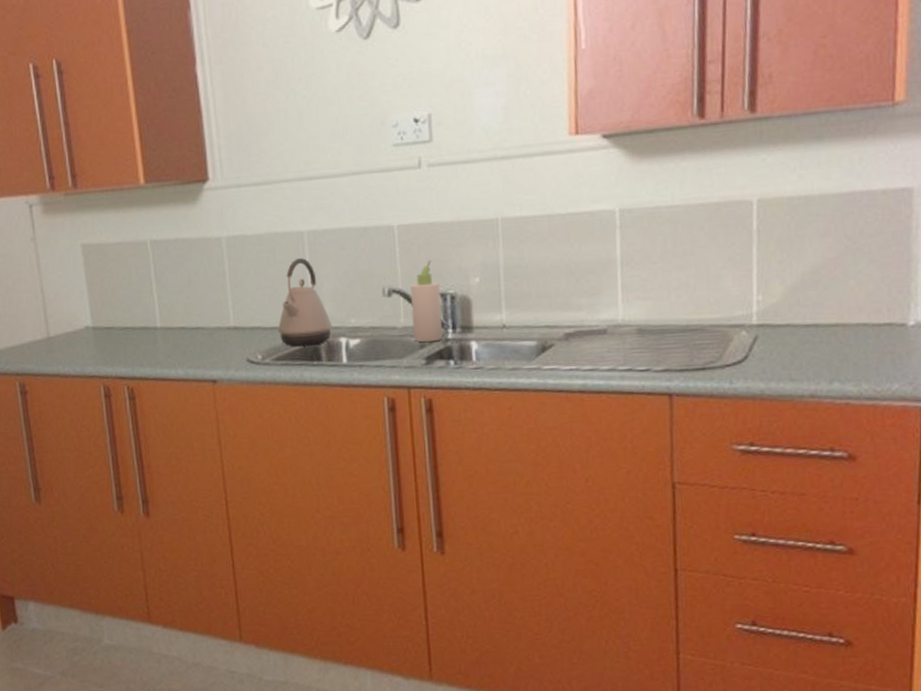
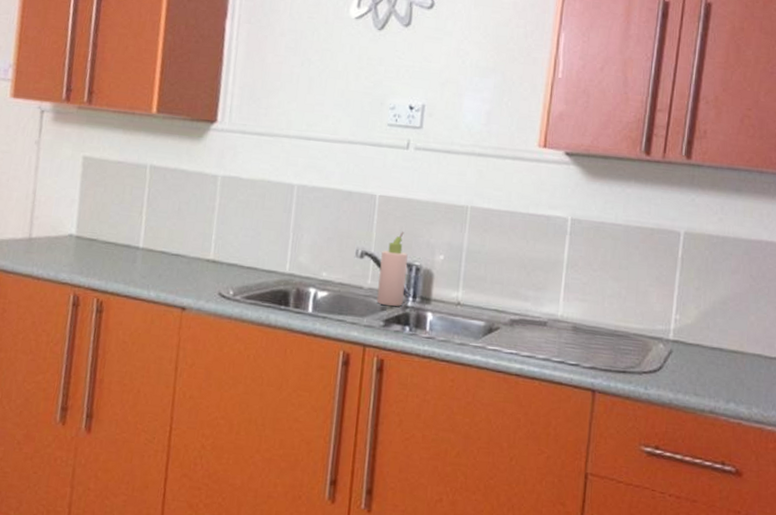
kettle: present [278,257,333,347] -> none [253,207,305,291]

